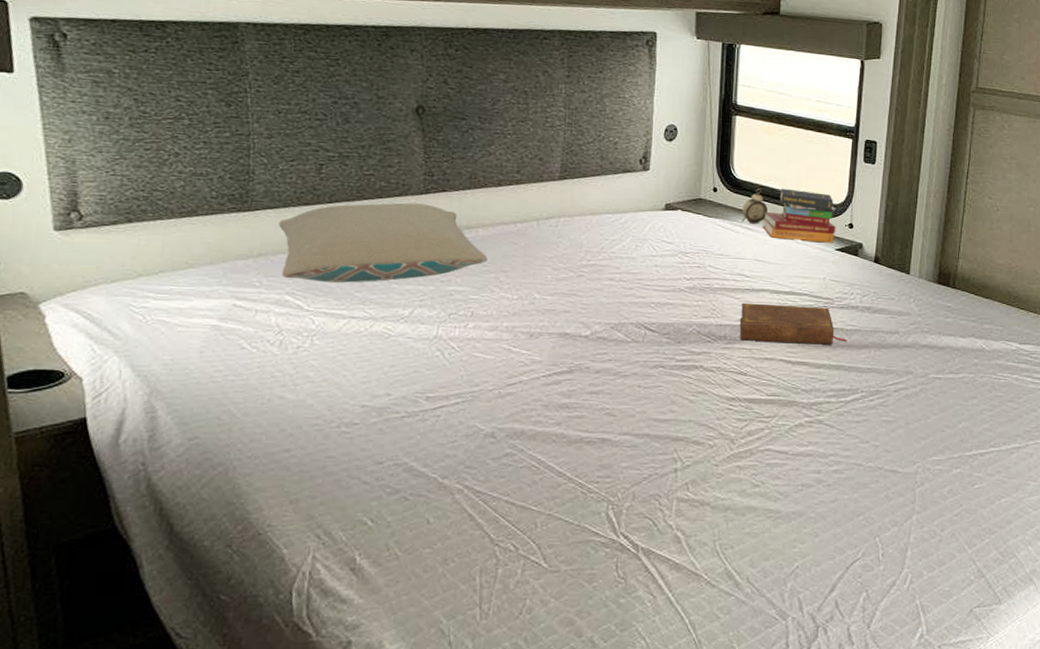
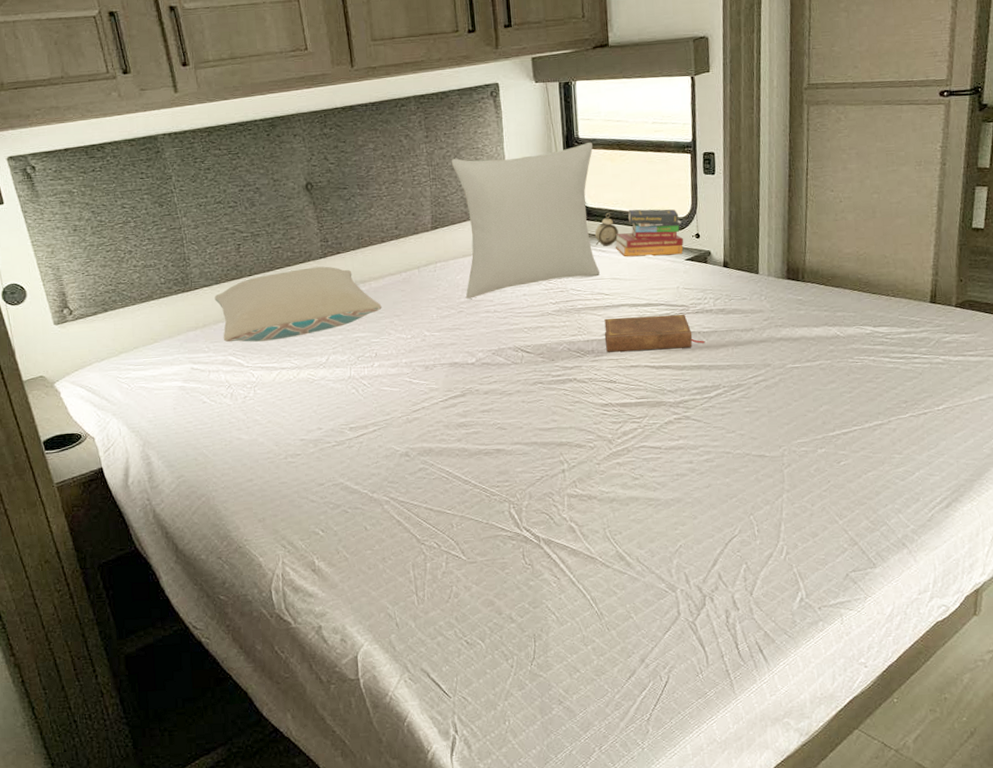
pillow: none [589,105,750,263] -> present [451,143,600,299]

